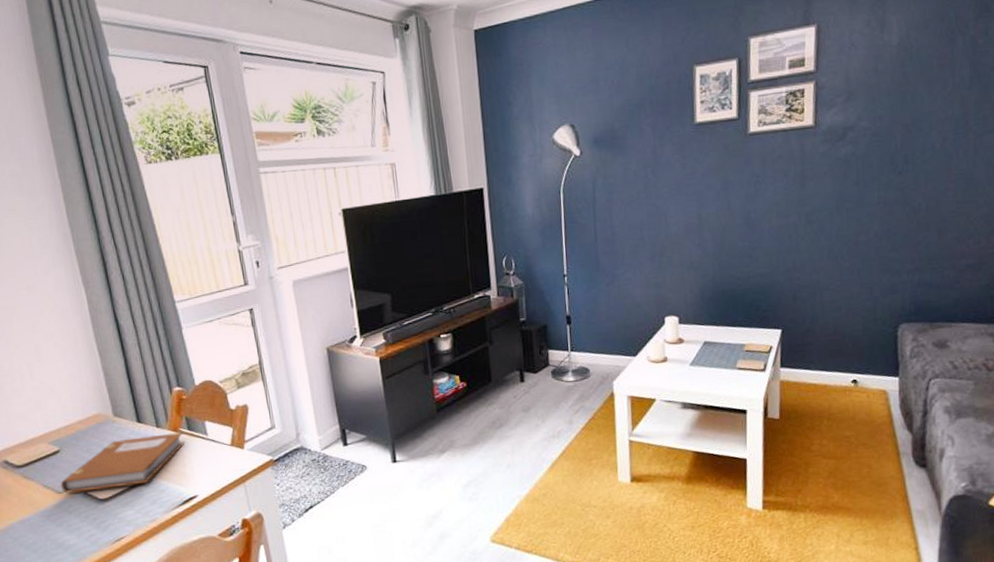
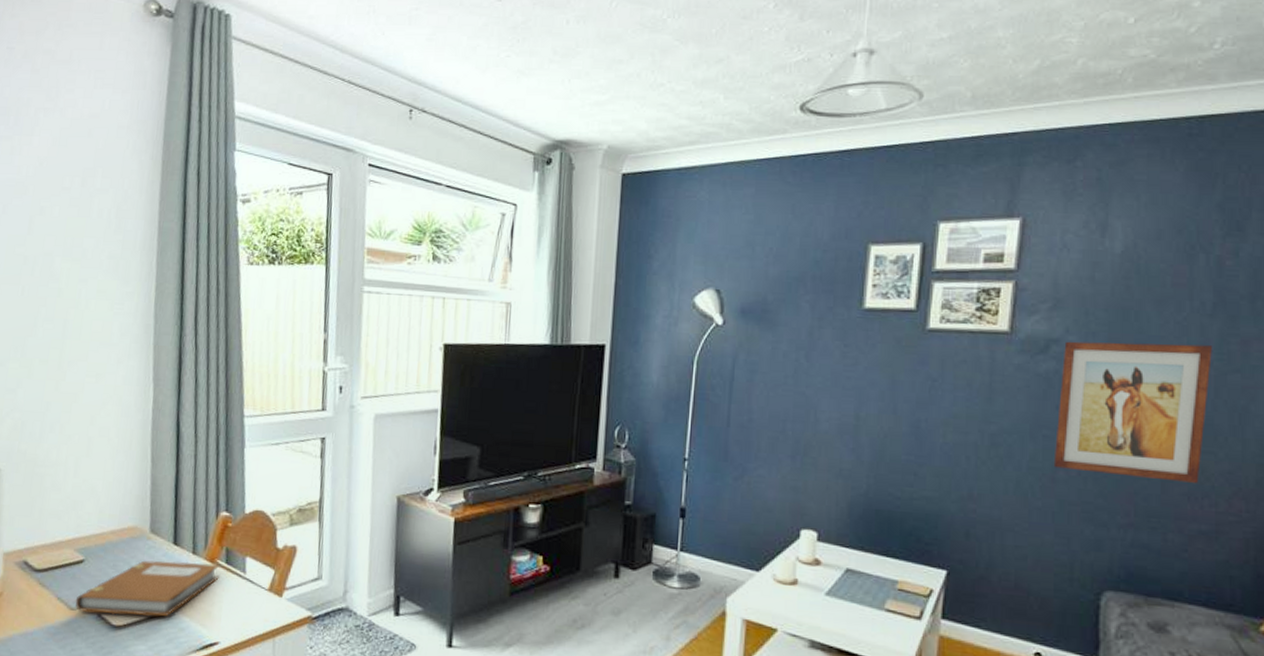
wall art: none [855,113,971,234] -> present [1053,341,1212,483]

